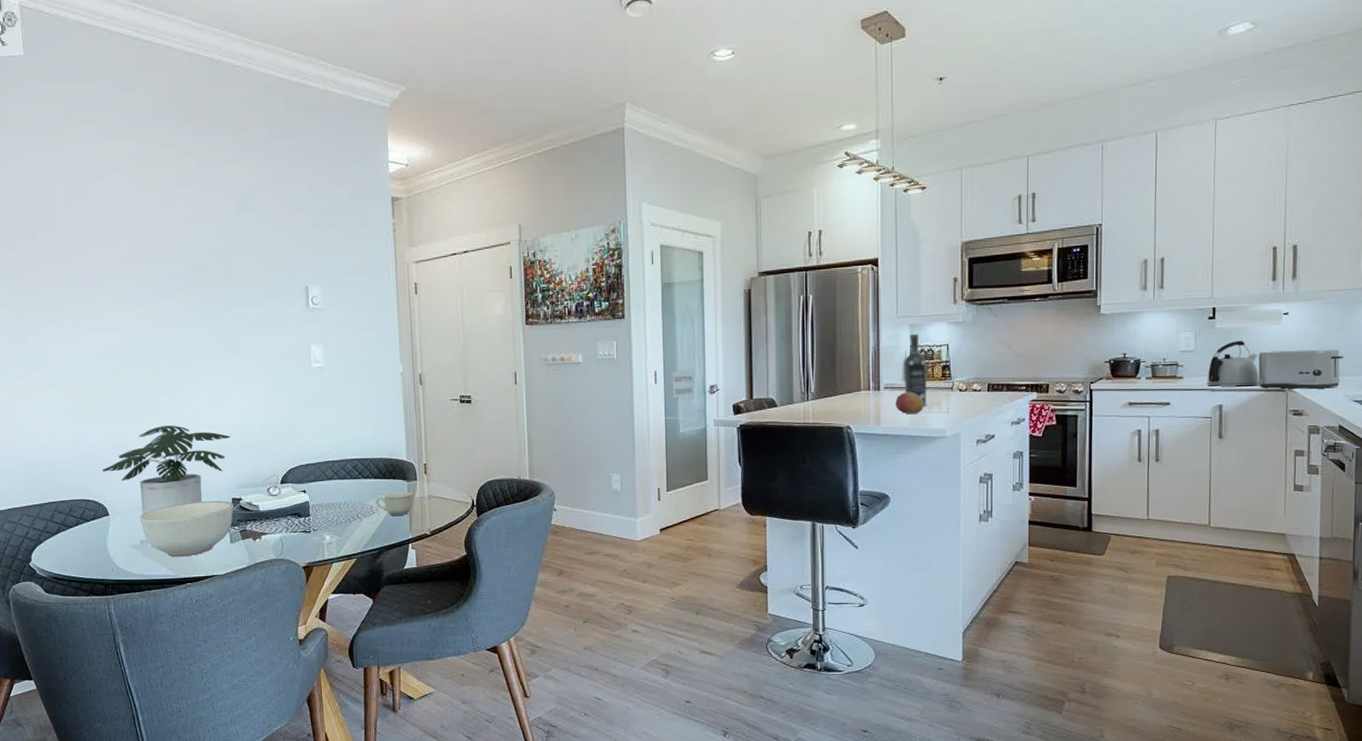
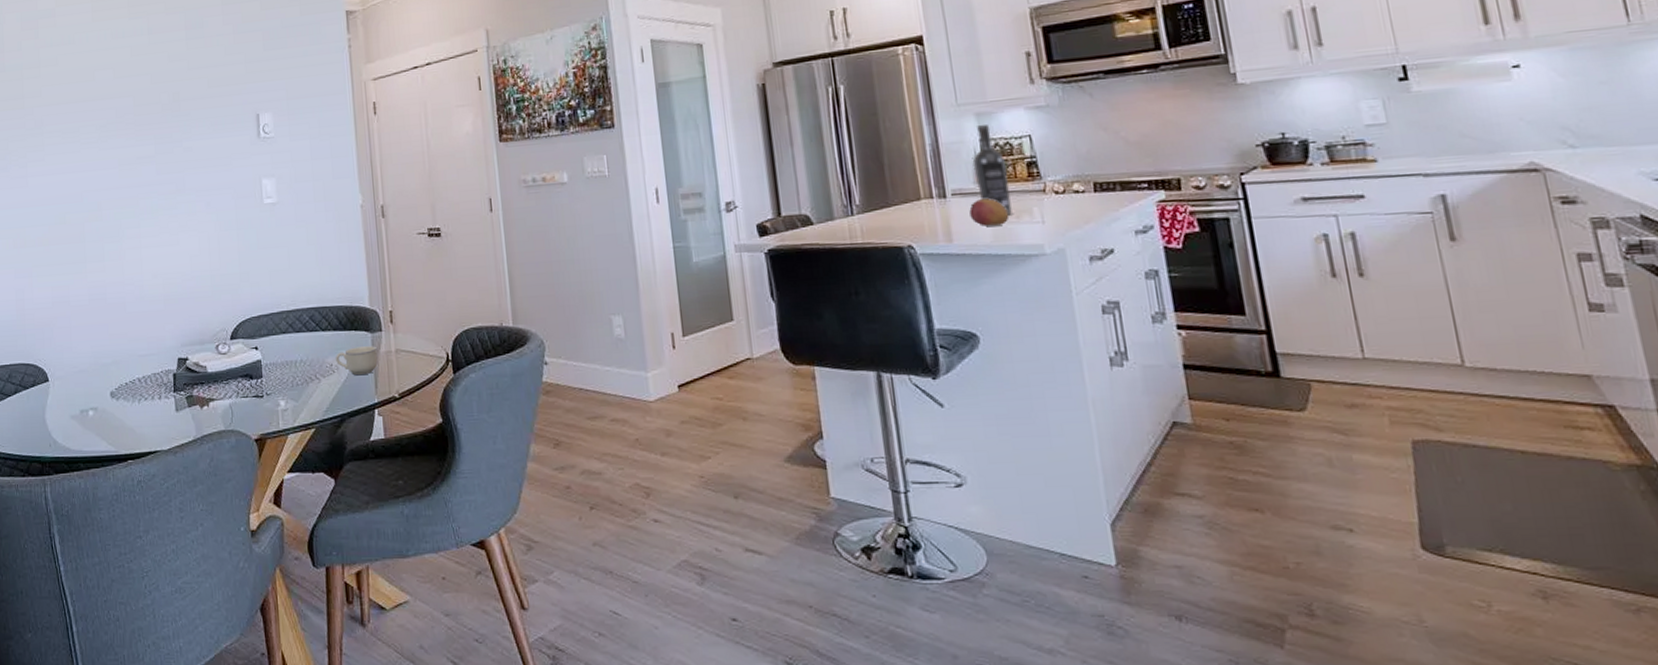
potted plant: present [101,425,231,515] -> none [43,275,177,380]
bowl: present [139,501,234,557] -> none [80,362,180,429]
kettle: present [1207,340,1260,388] -> none [1413,105,1499,172]
toaster: present [1258,349,1343,390] -> none [1487,109,1626,170]

